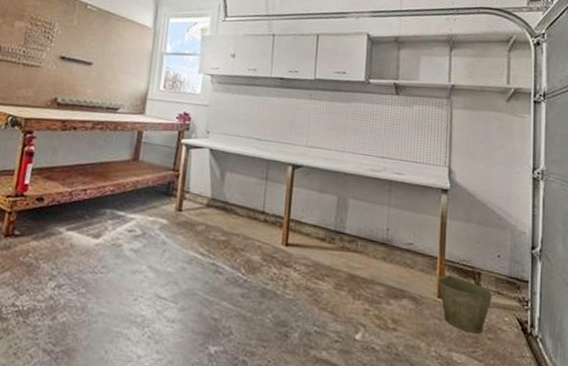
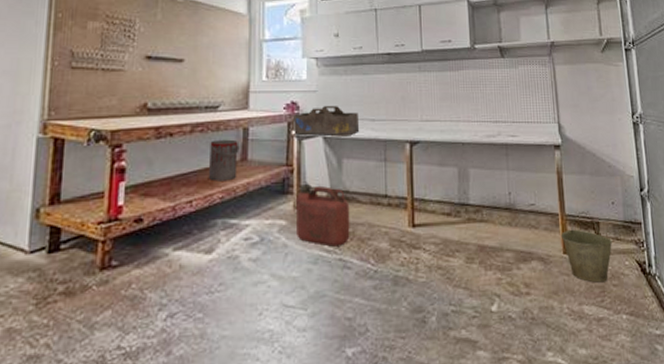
paint can: none [102,138,133,177] -> present [208,139,239,182]
fuel can: none [175,189,228,252] -> present [297,183,350,247]
tool box: none [183,120,246,152] -> present [294,106,360,137]

